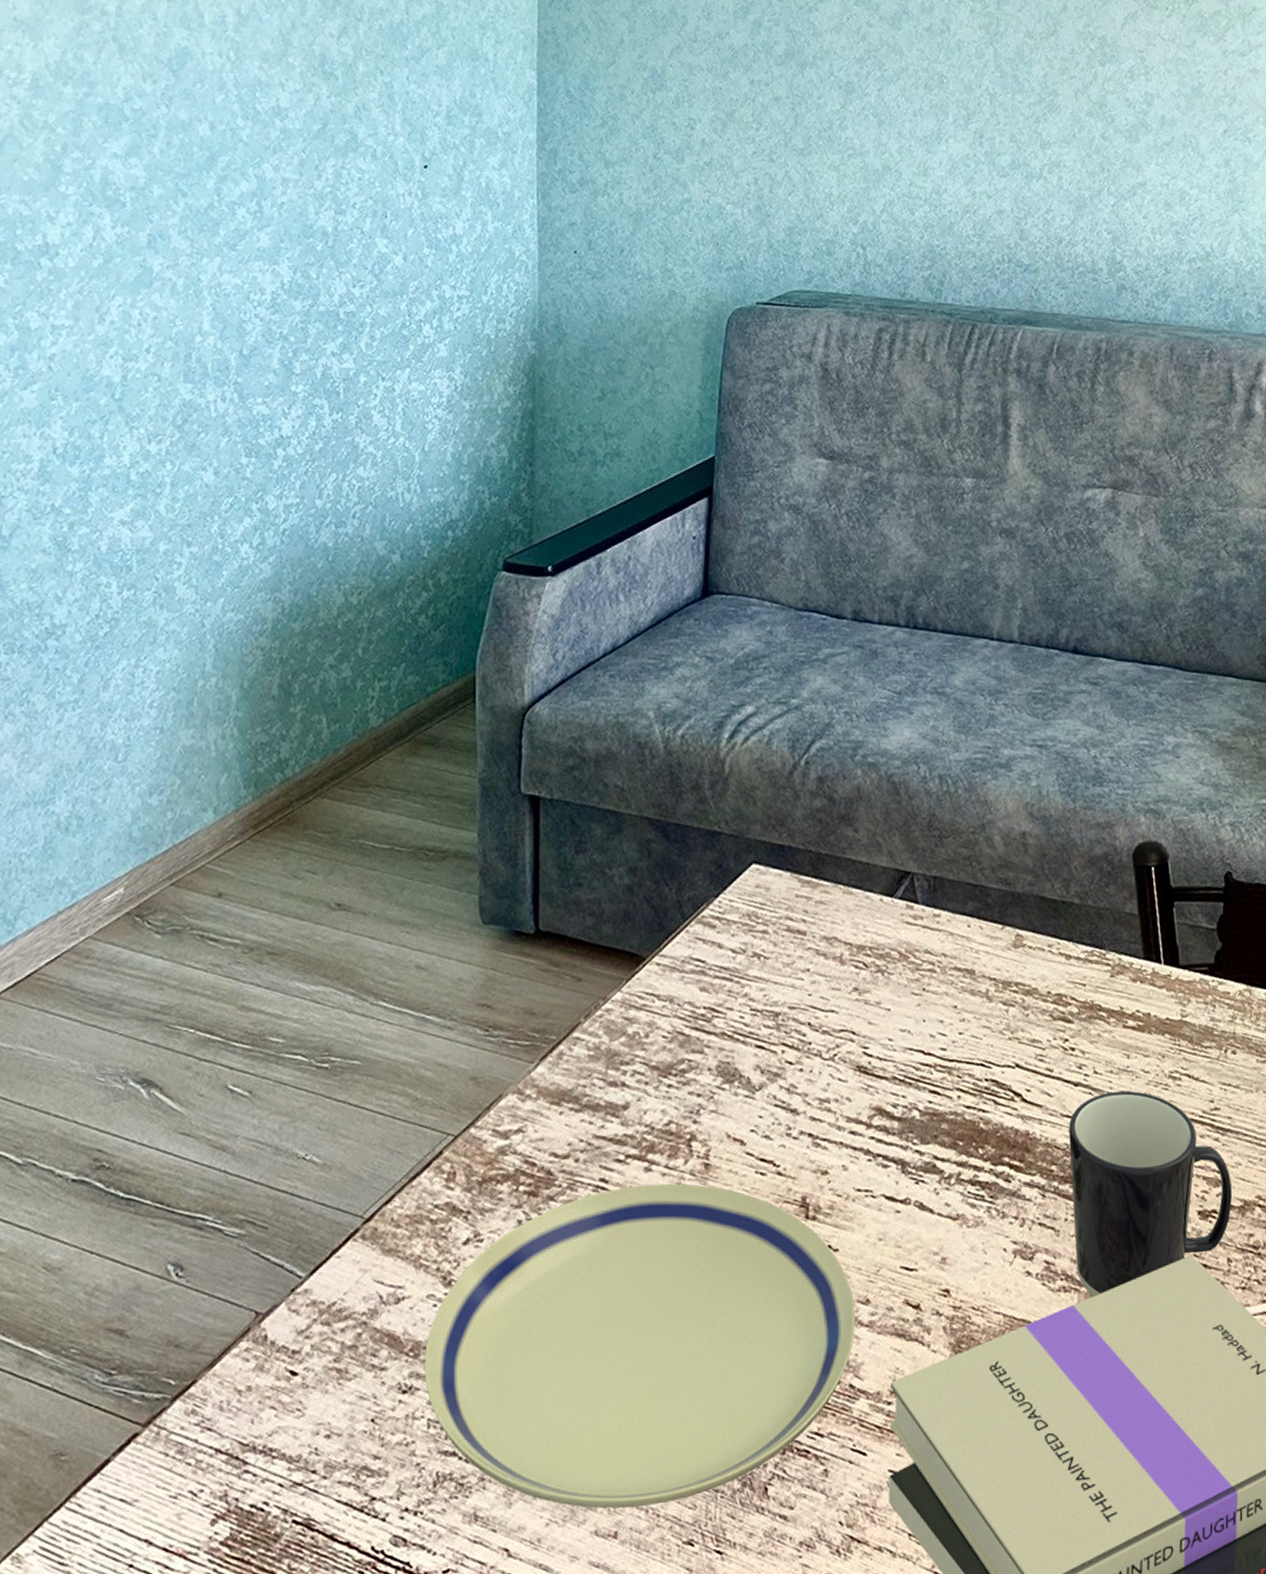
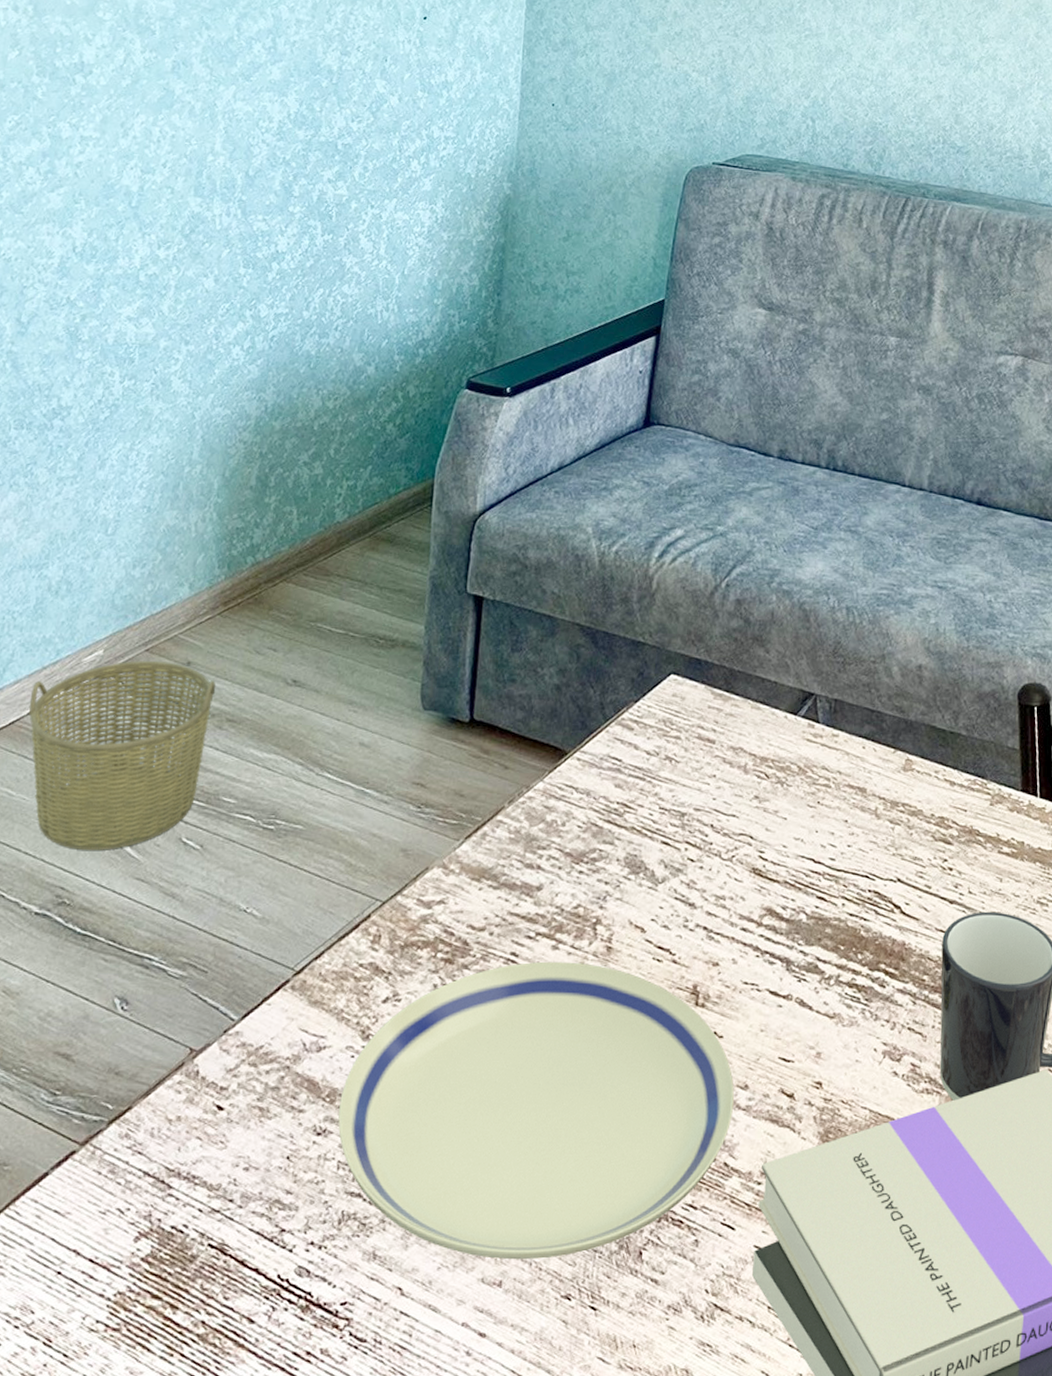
basket: none [46,895,252,1108] -> present [28,661,216,850]

